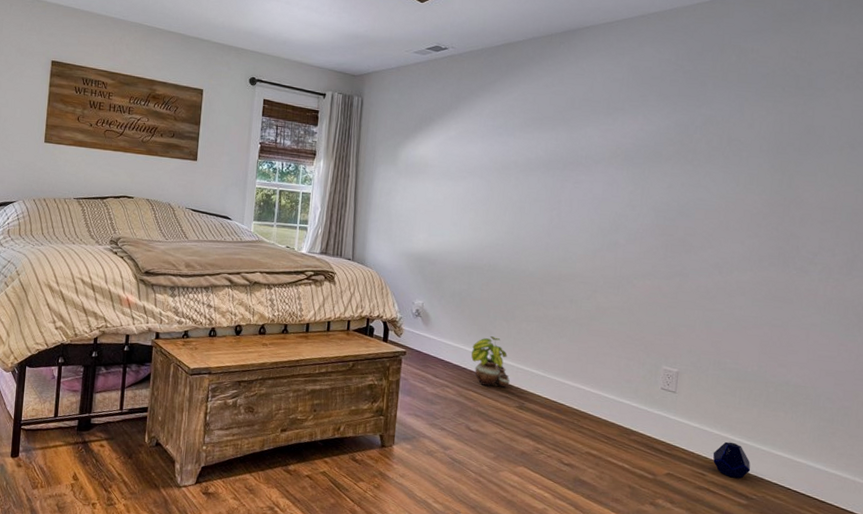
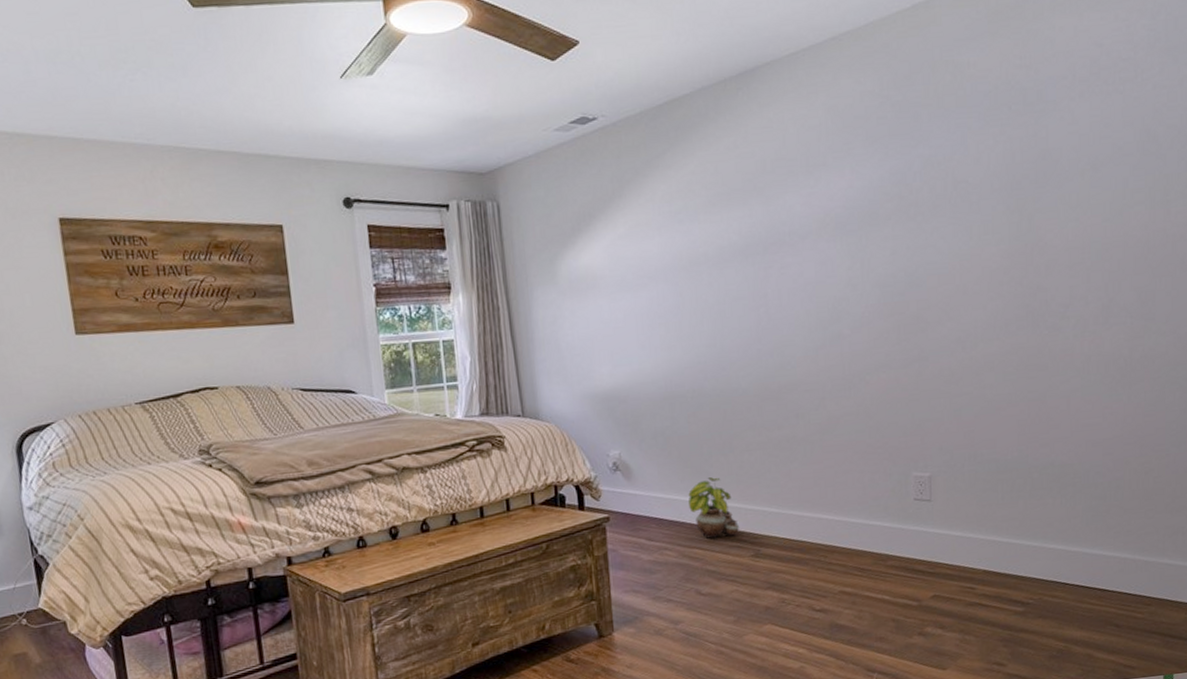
speaker: present [713,441,751,479] -> none [980,544,1024,585]

